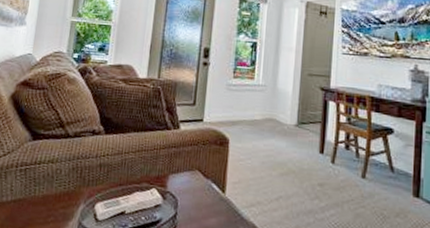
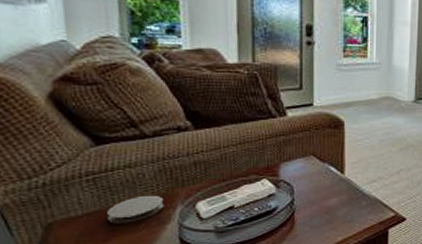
coaster: none [27,190,71,215] -> present [107,195,163,224]

